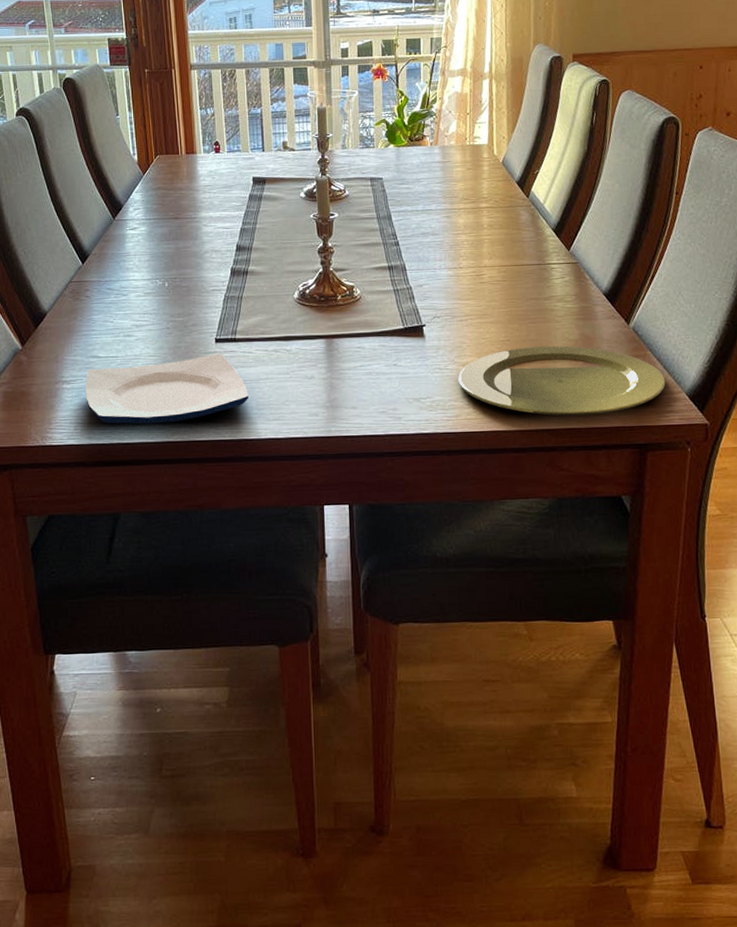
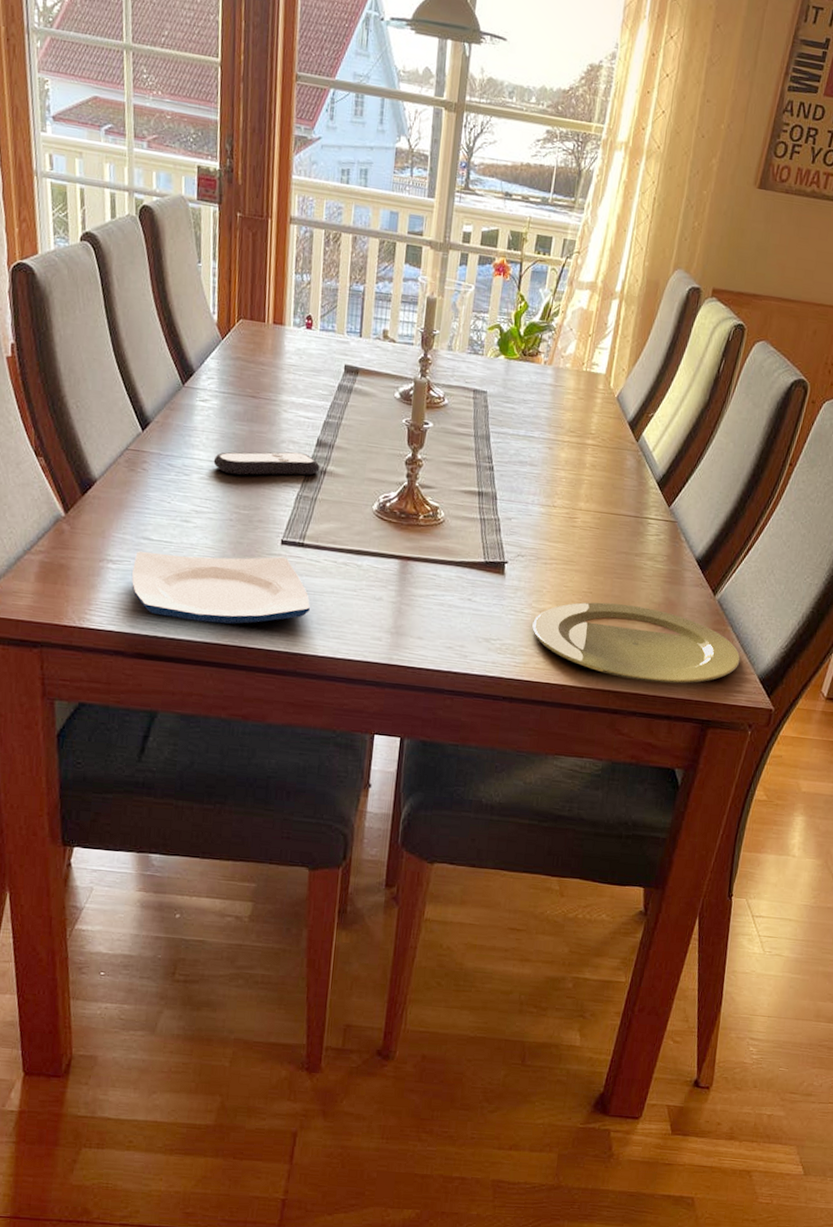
remote control: none [147,258,242,288] -> present [213,451,320,475]

